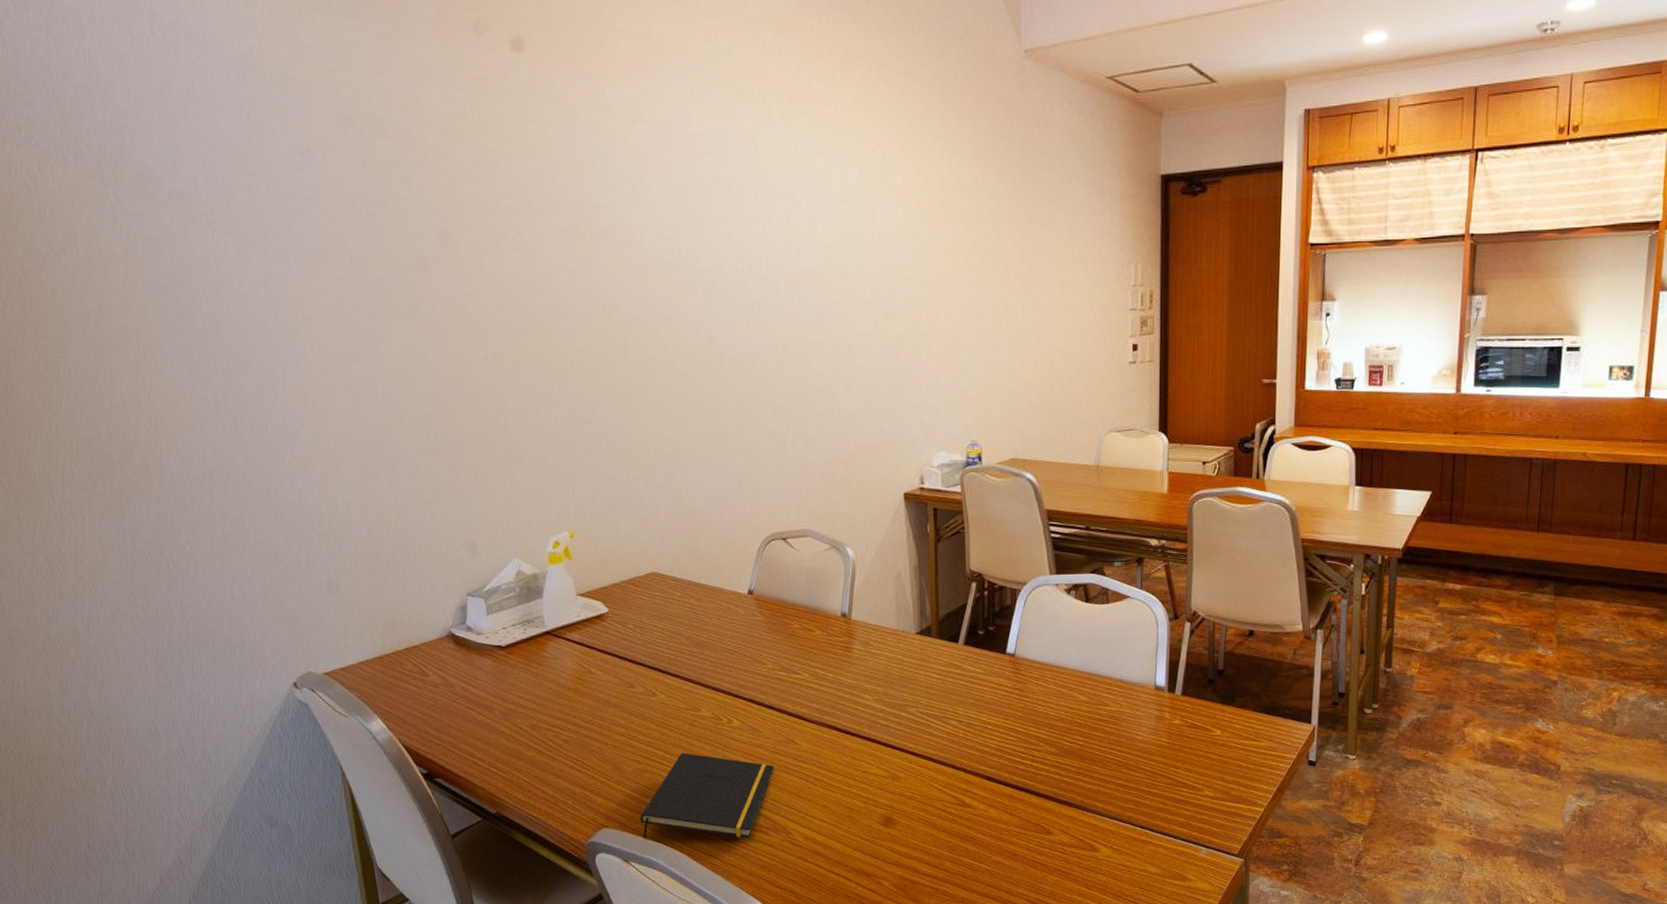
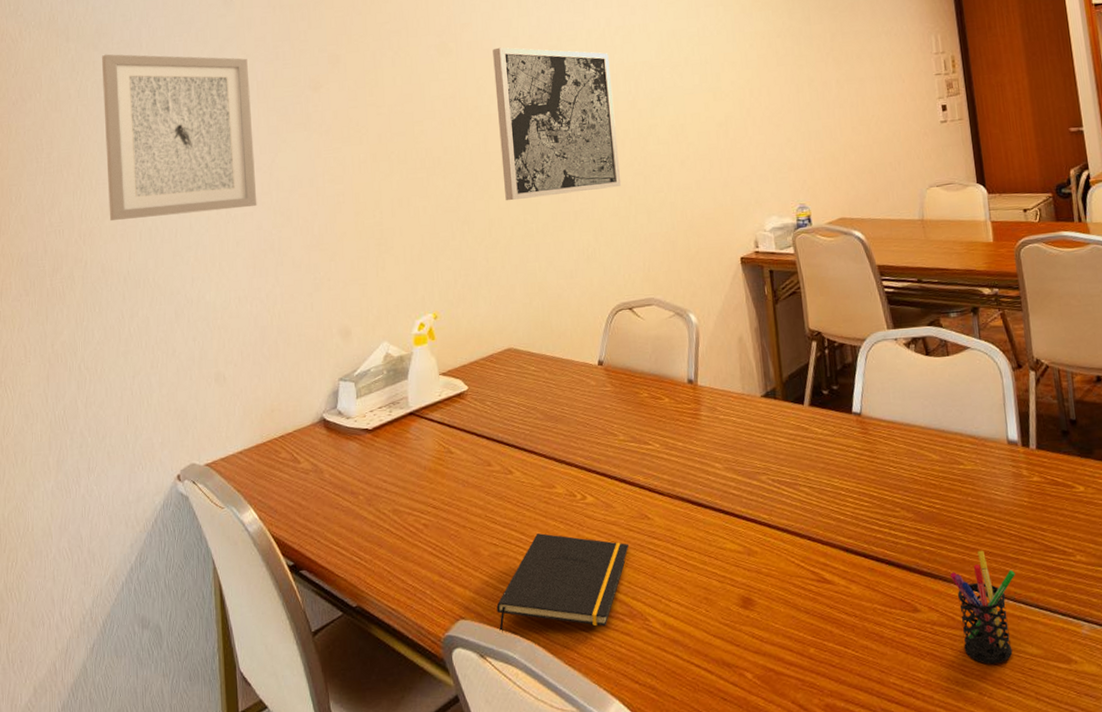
wall art: none [149,205,361,407] -> present [101,54,257,220]
wall art: none [633,237,779,416] -> present [492,47,622,201]
pen holder: none [1085,783,1145,880] -> present [951,550,1015,665]

